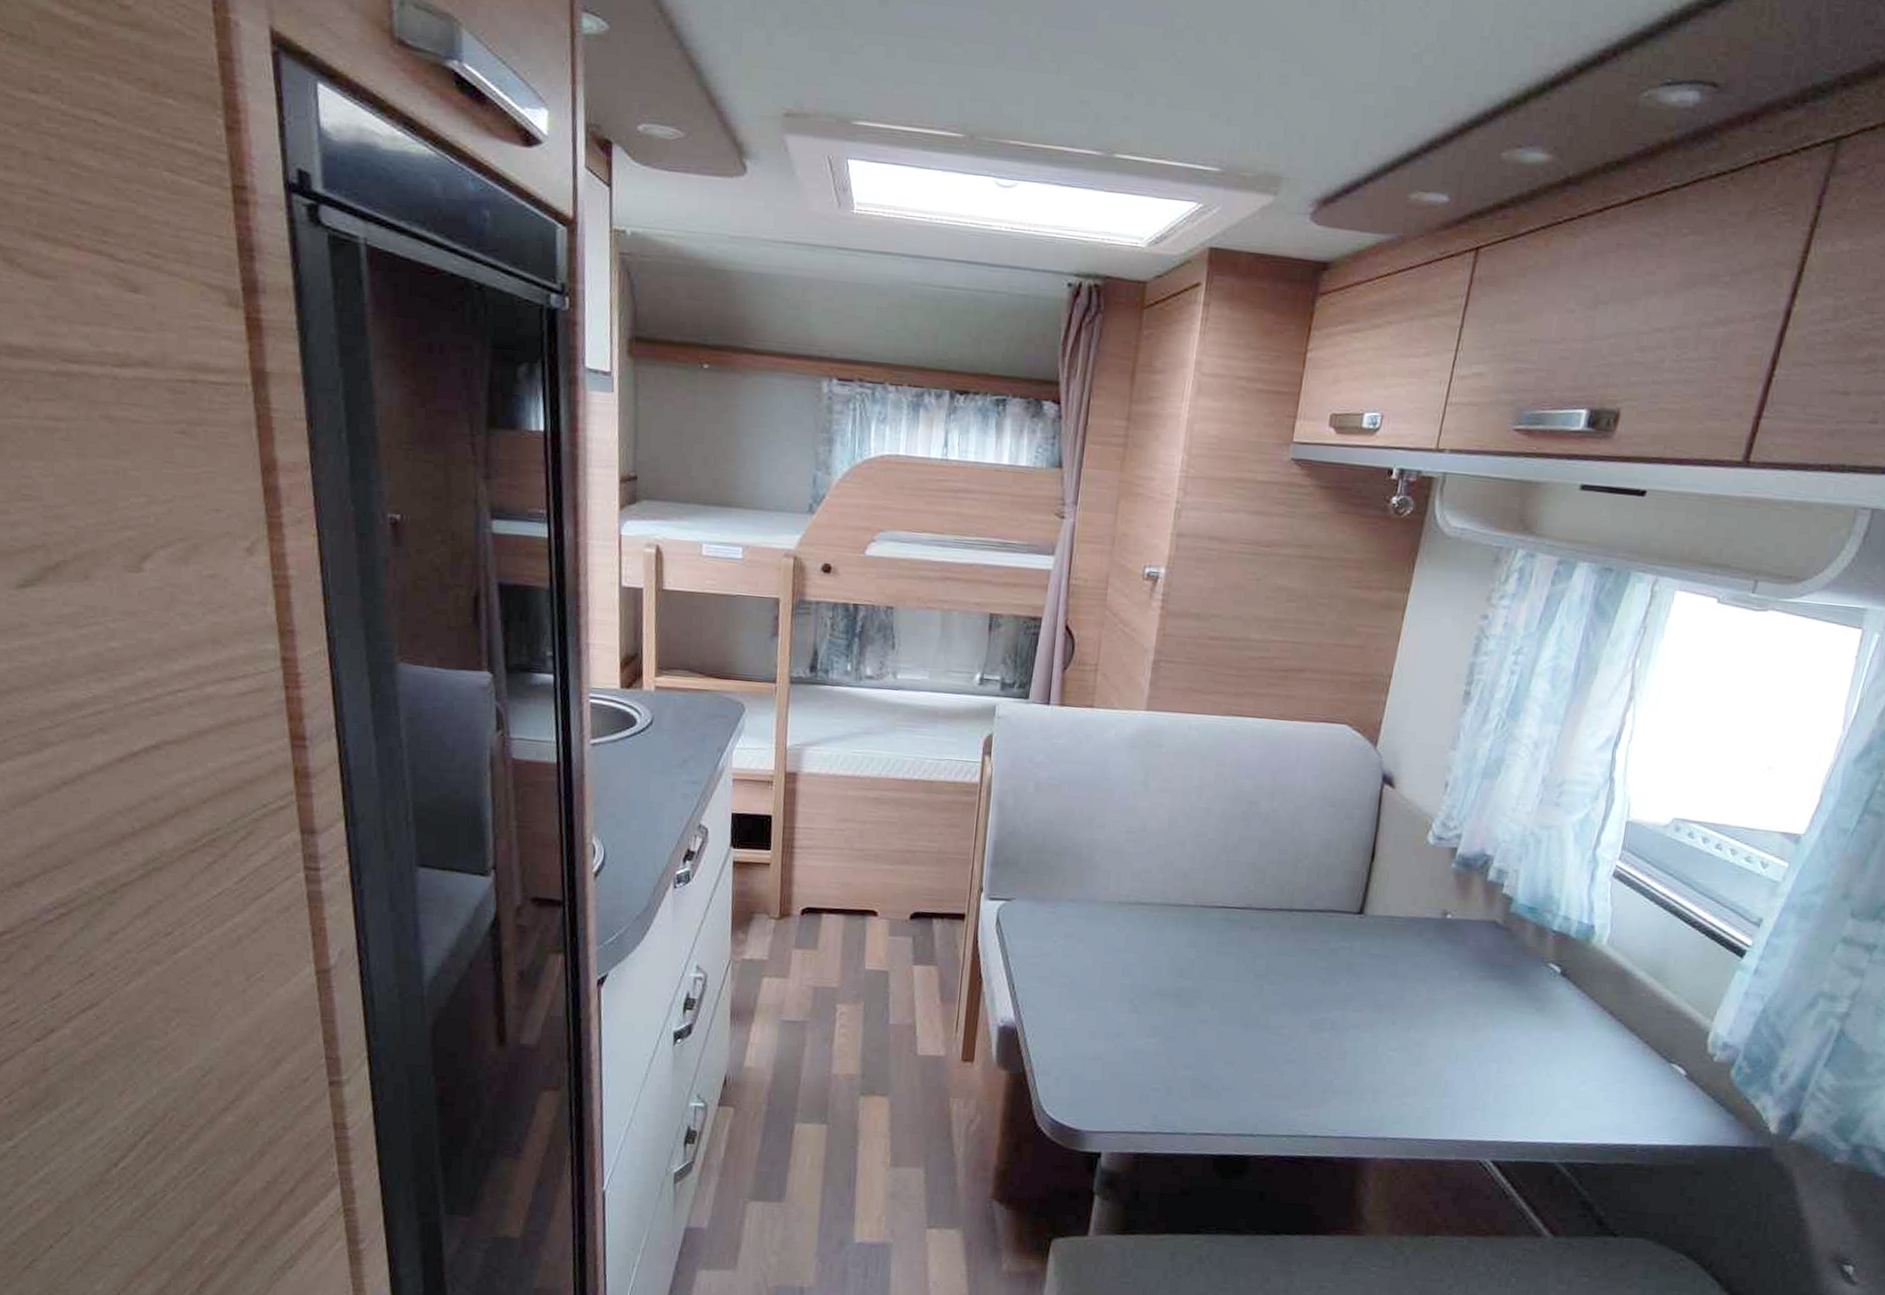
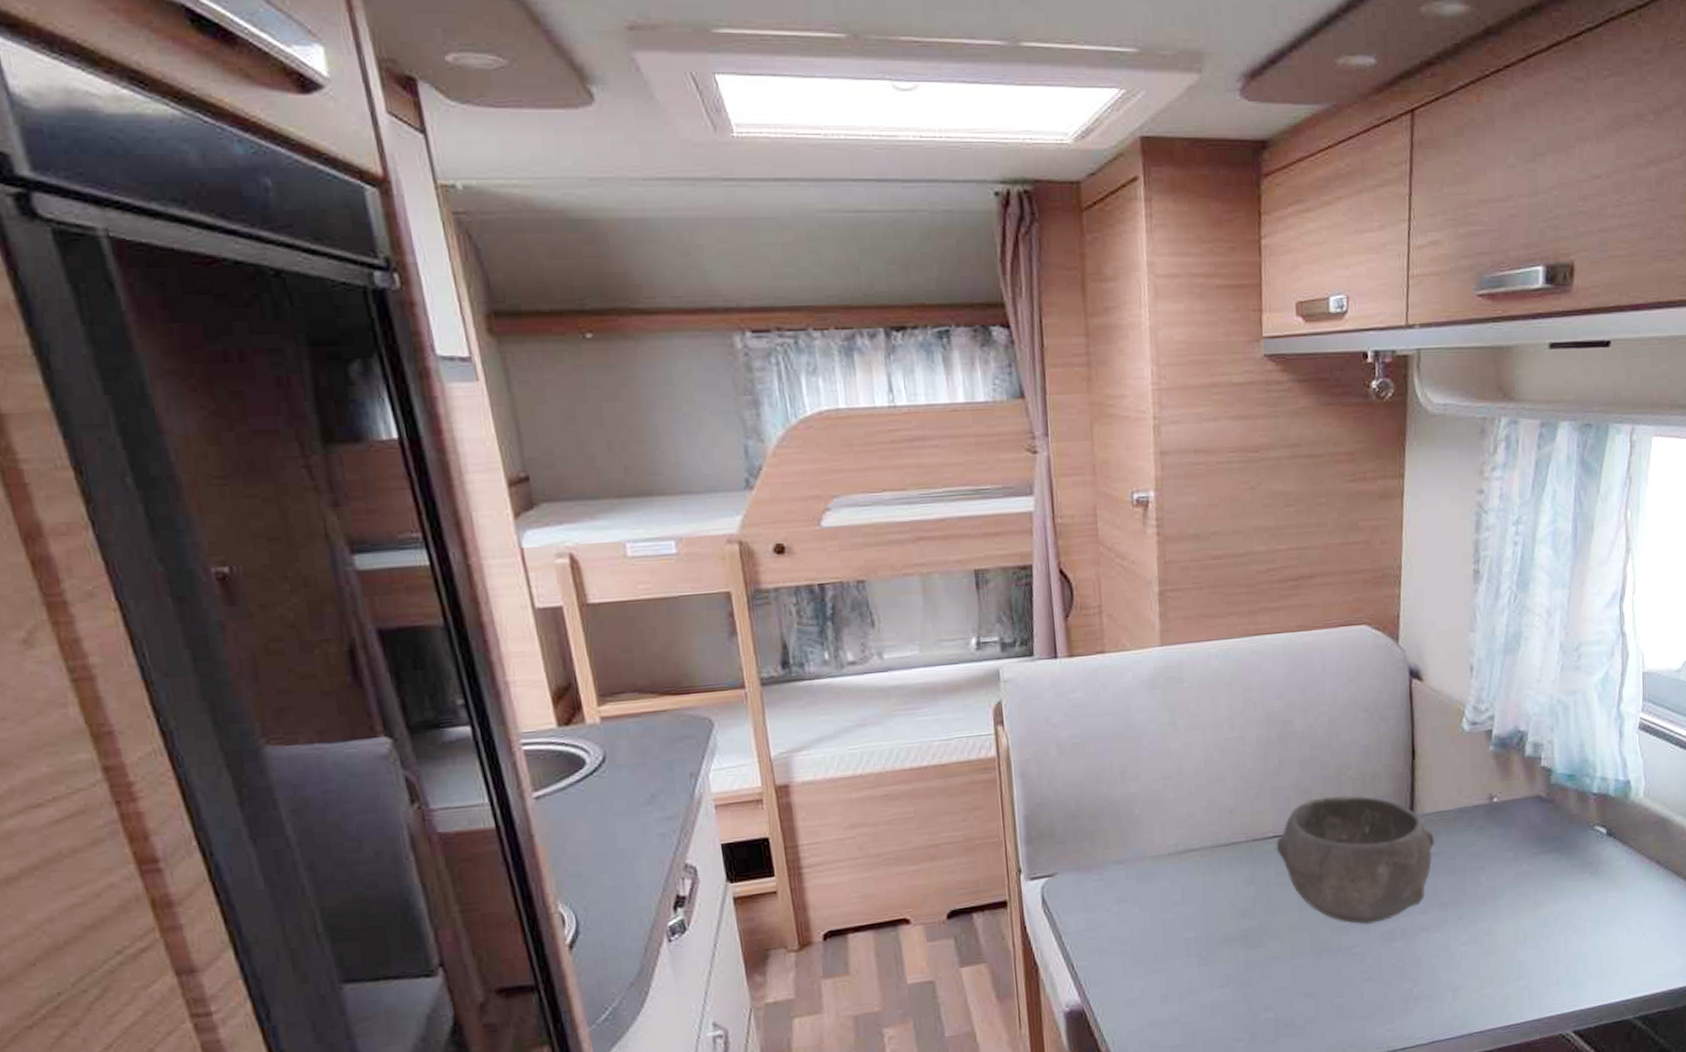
bowl: none [1222,878,1381,1010] -> present [1276,795,1435,925]

